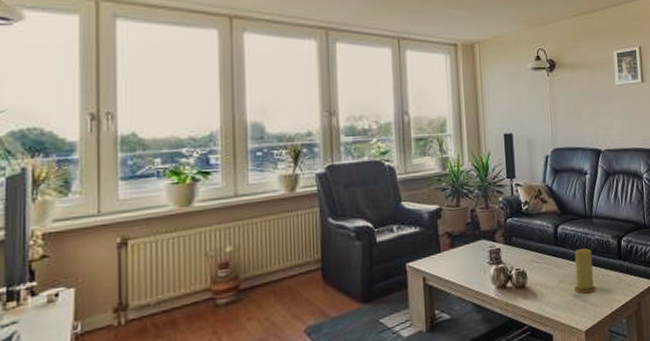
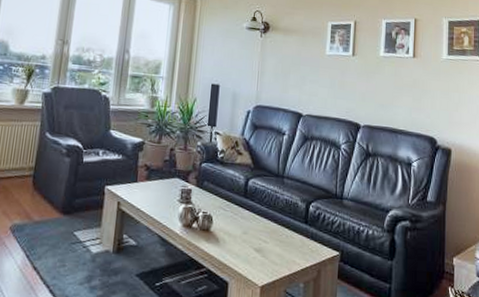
candle: present [573,247,596,293] -> none [255,204,279,249]

